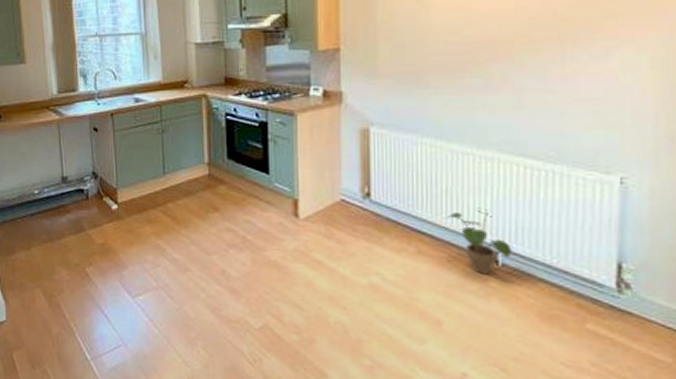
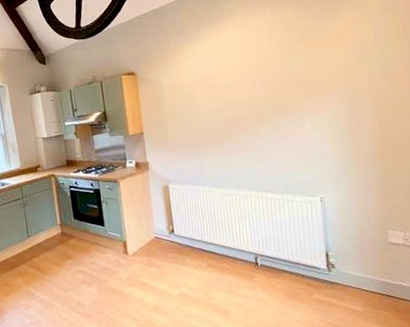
potted plant: present [446,207,512,275] -> none [223,229,266,274]

